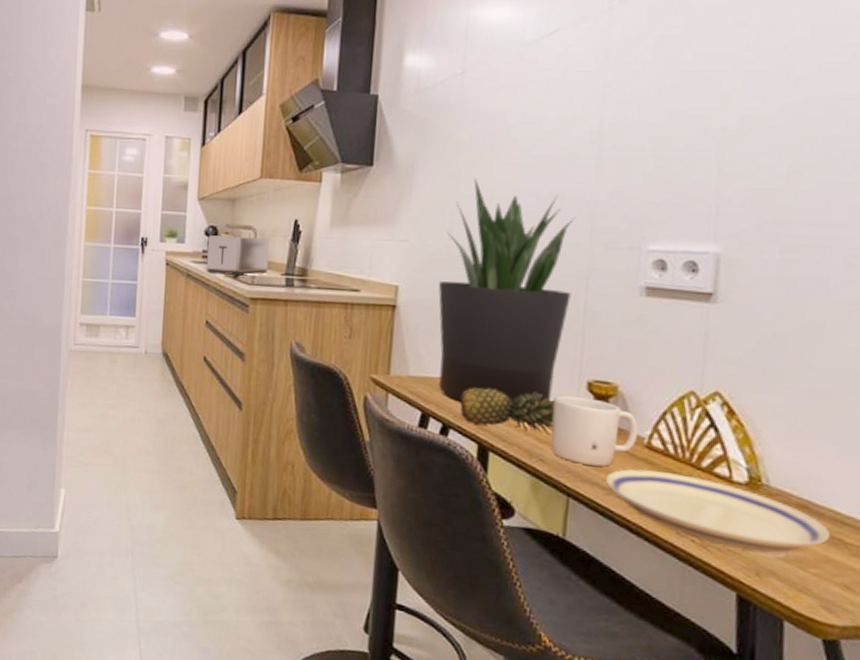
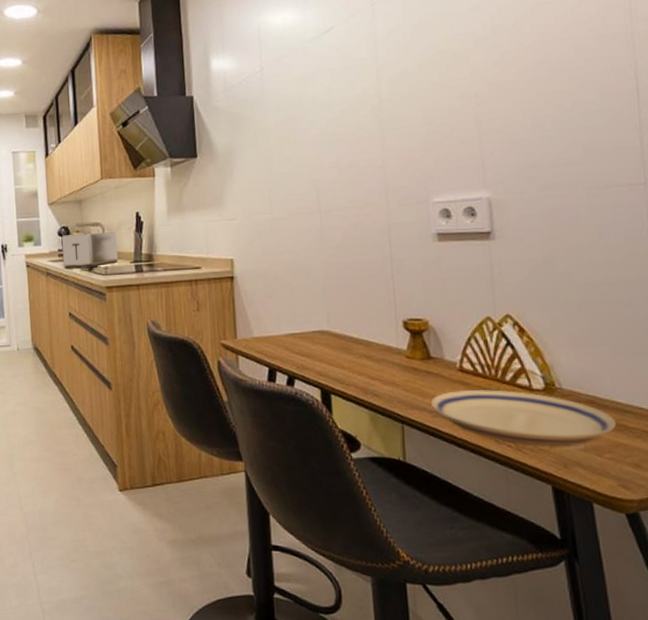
planter: present [438,178,576,405] -> none [267,158,378,353]
fruit: present [460,388,555,436] -> none [299,337,382,373]
mug: present [551,395,639,467] -> none [377,335,451,394]

